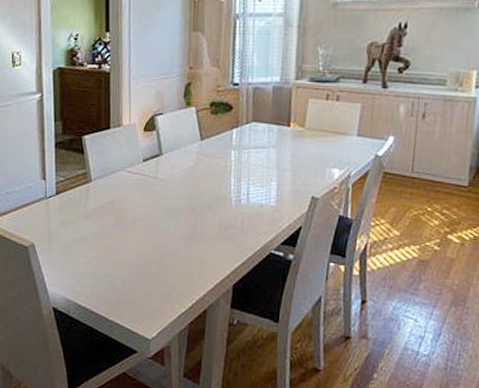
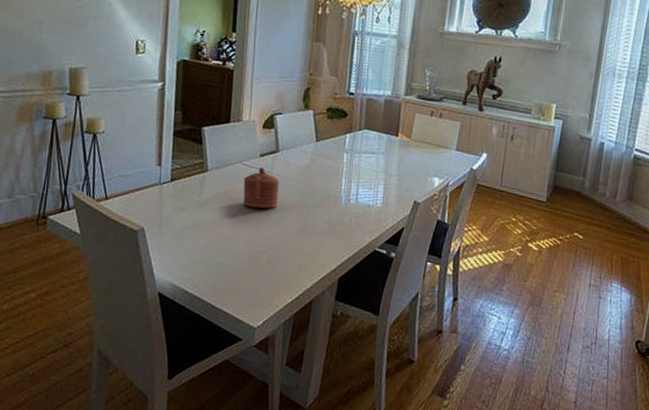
teapot: none [128,172,165,216] -> present [243,166,279,209]

